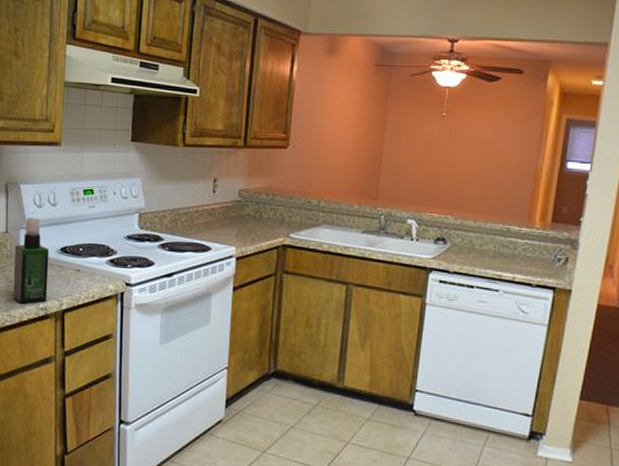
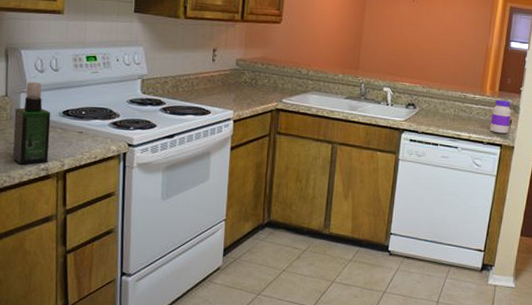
jar: none [540,232,568,275] -> present [490,99,511,134]

